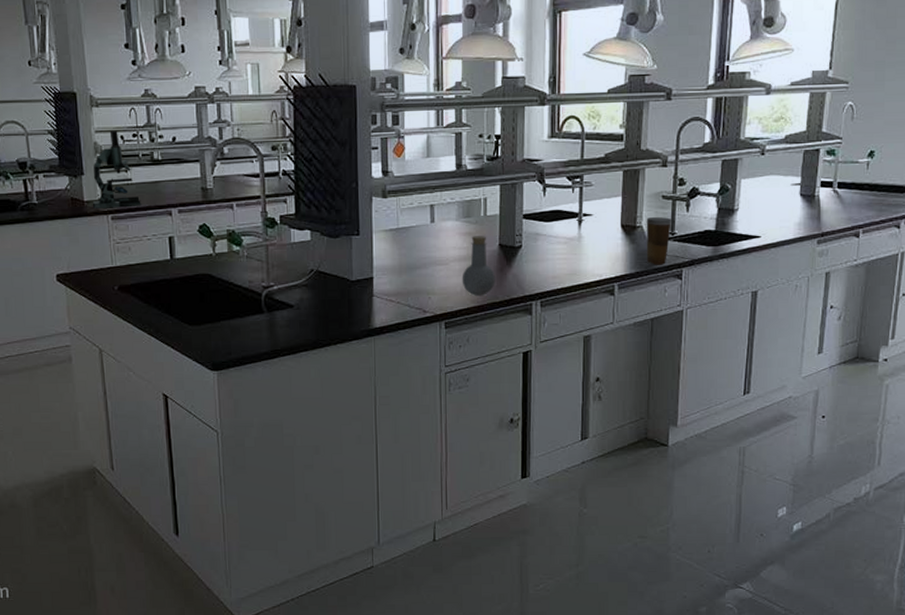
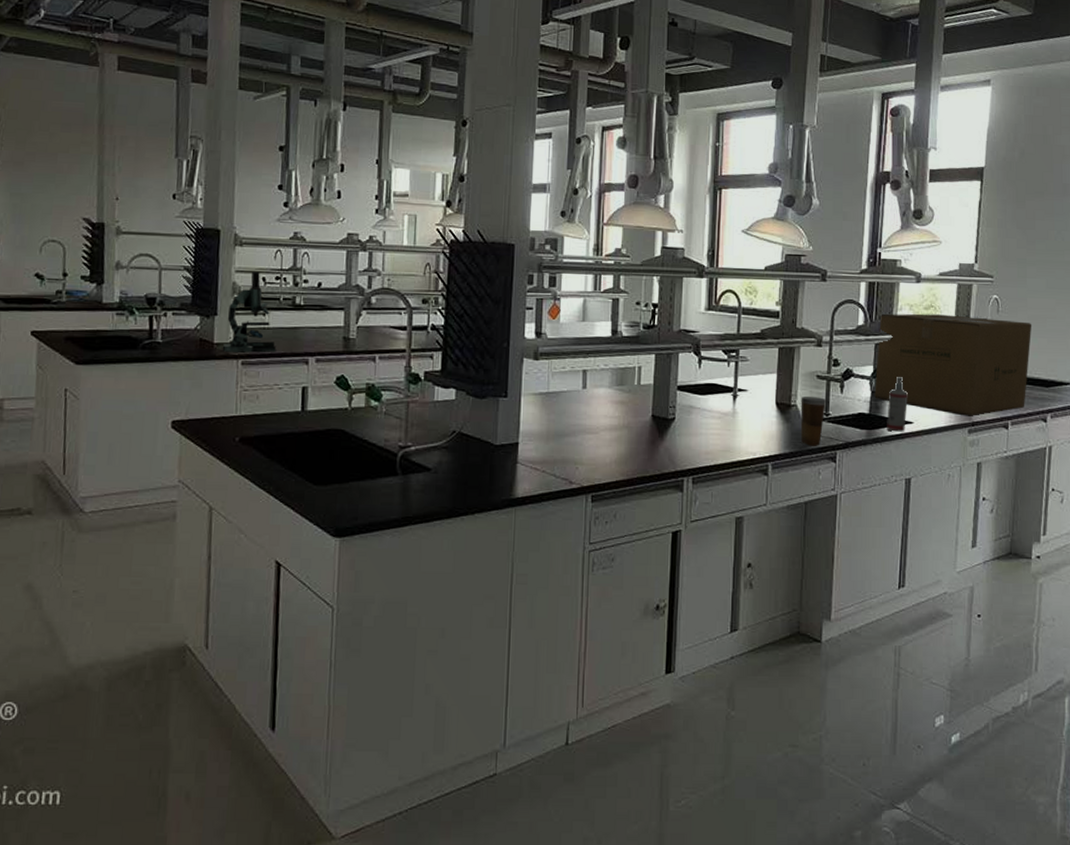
flask: present [462,236,495,296] -> none [611,405,647,469]
box: none [721,125,889,227] -> present [874,313,1032,416]
spray bottle: none [733,192,755,247] -> present [887,377,908,432]

